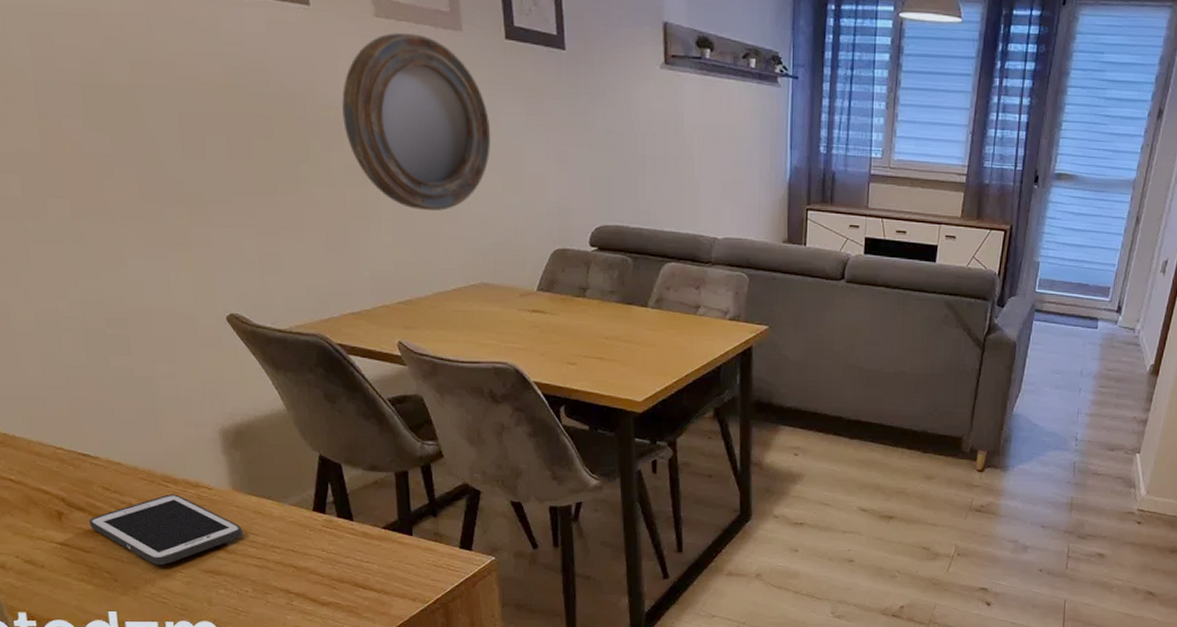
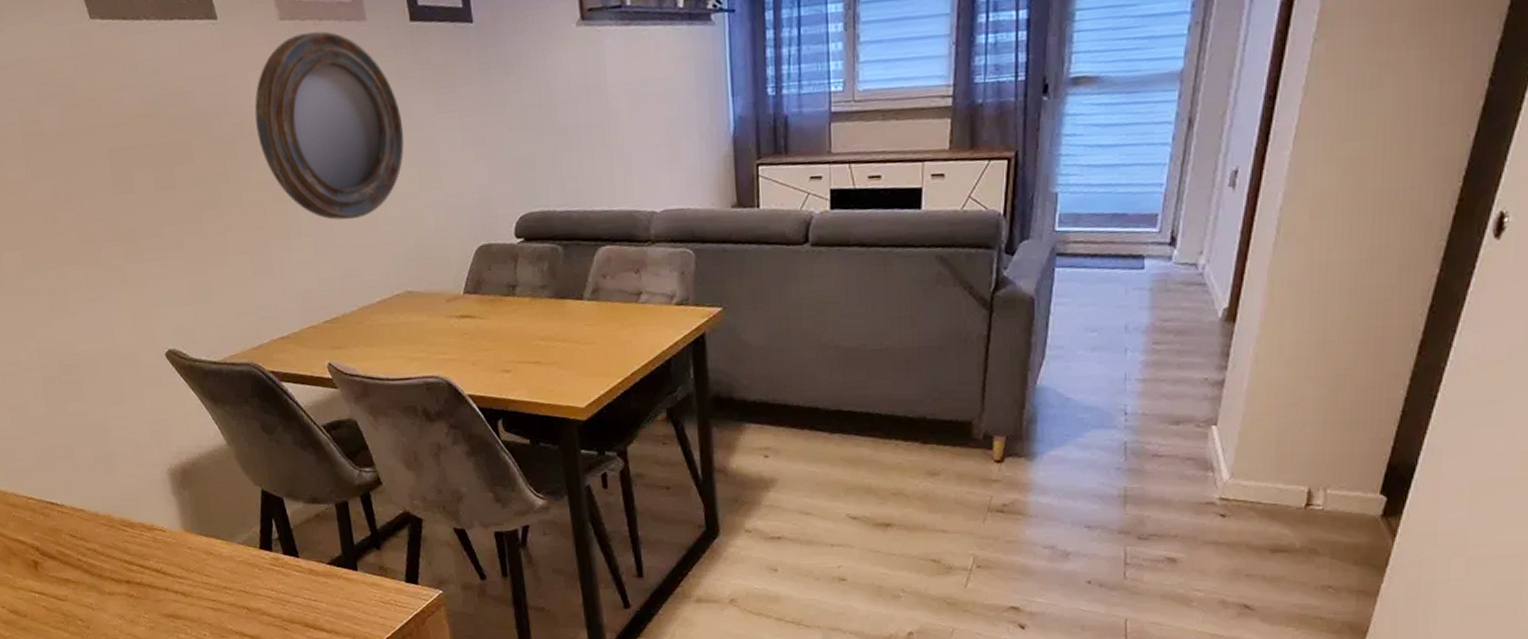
cell phone: present [89,494,243,566] -> none [61,538,197,612]

